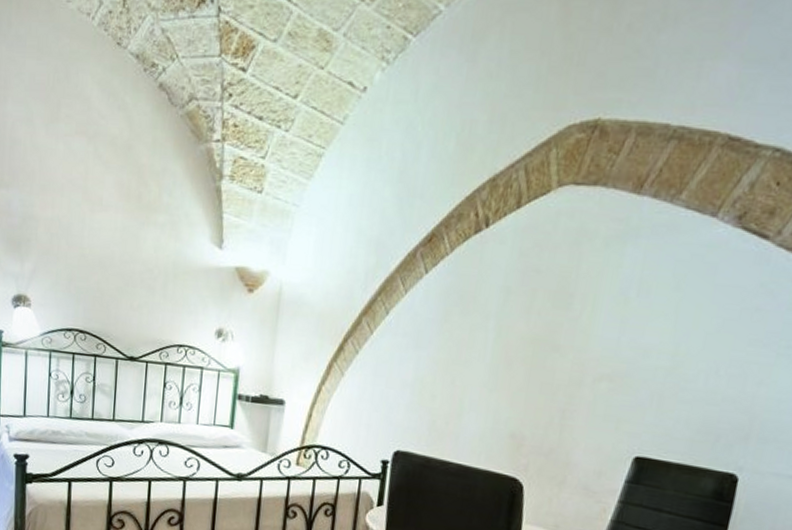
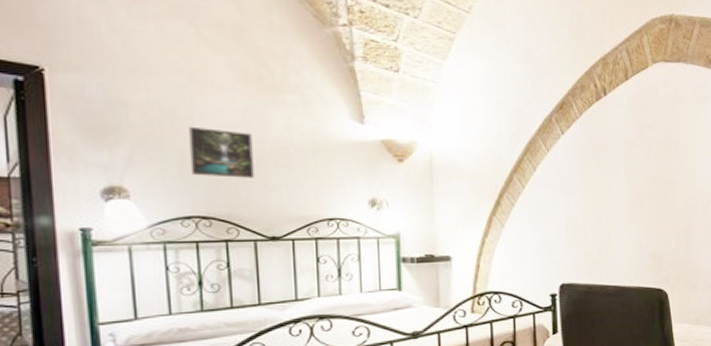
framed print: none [76,242,126,297] -> present [189,126,254,178]

